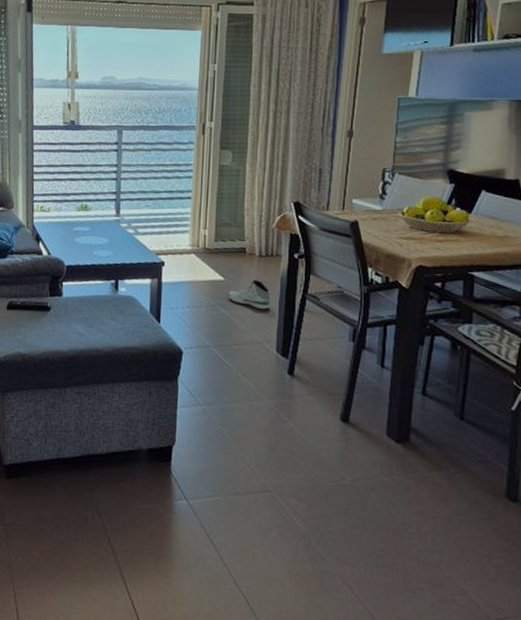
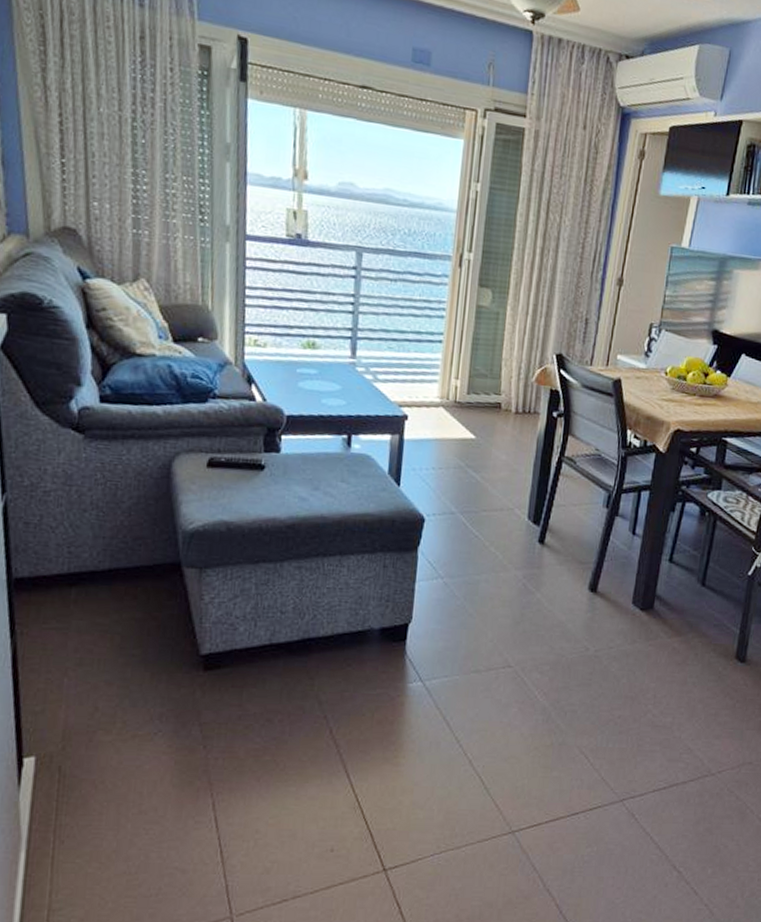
sneaker: present [228,280,271,310] -> none [478,439,525,473]

